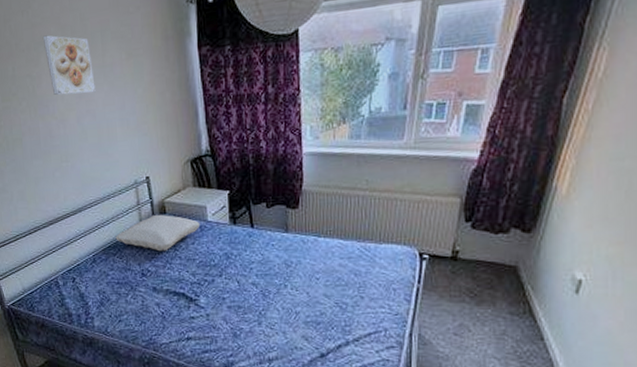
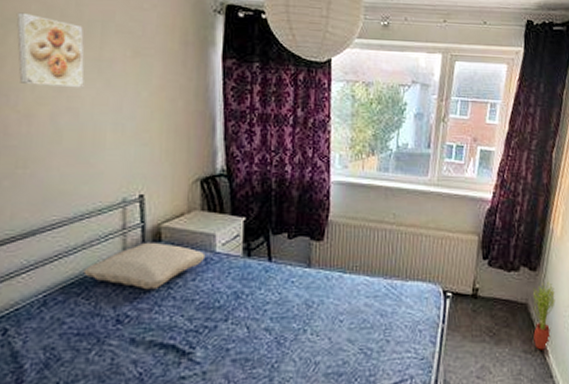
potted plant: none [523,243,553,313] -> present [532,281,555,350]

